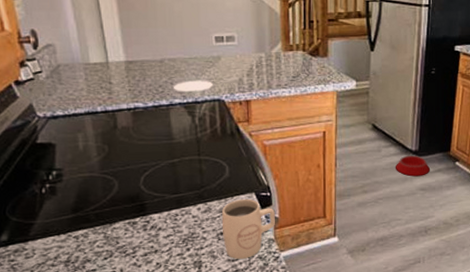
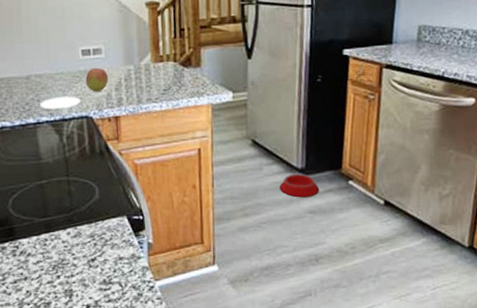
fruit: none [218,54,240,77] -> present [85,67,108,92]
mug: present [221,198,276,259] -> none [92,222,150,288]

